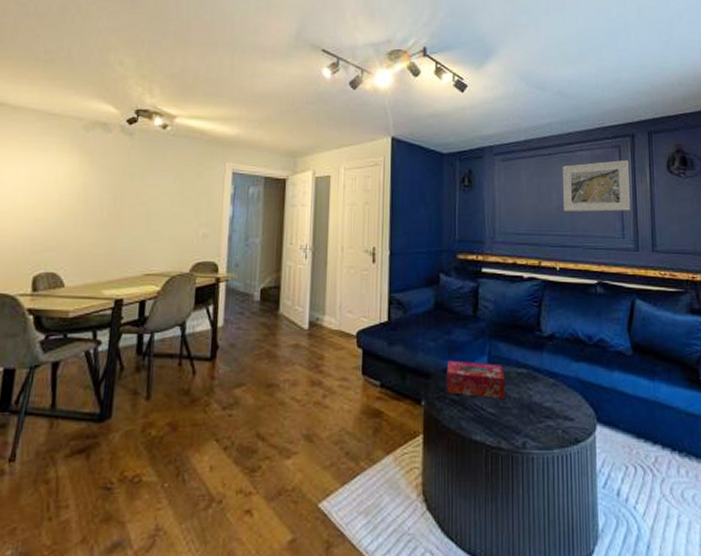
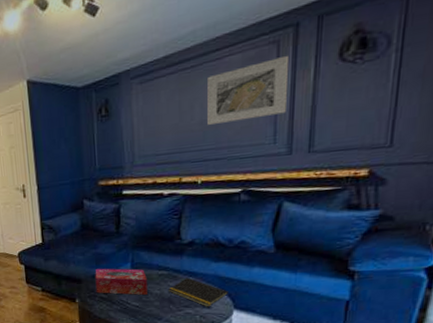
notepad: none [527,379,590,419] -> present [167,277,228,307]

